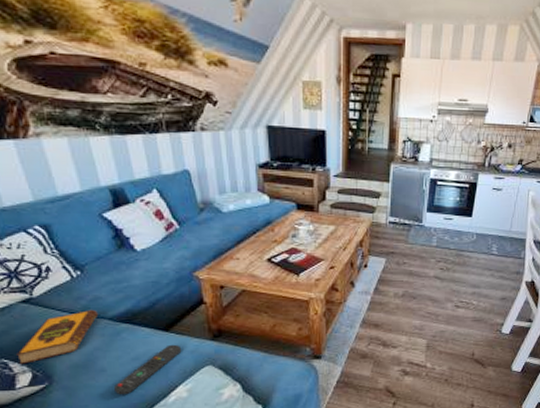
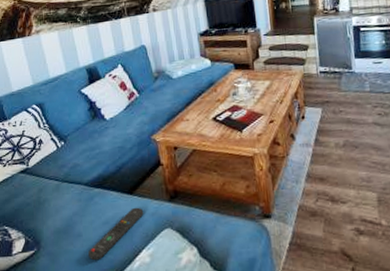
hardback book: present [15,309,99,365] -> none [14,176,77,232]

